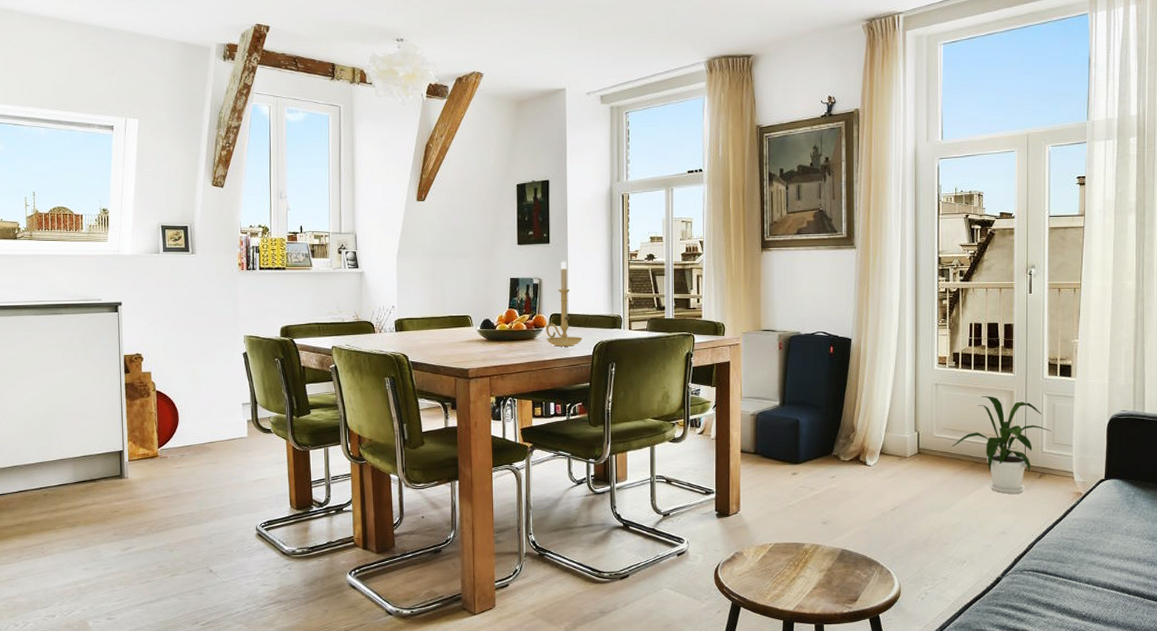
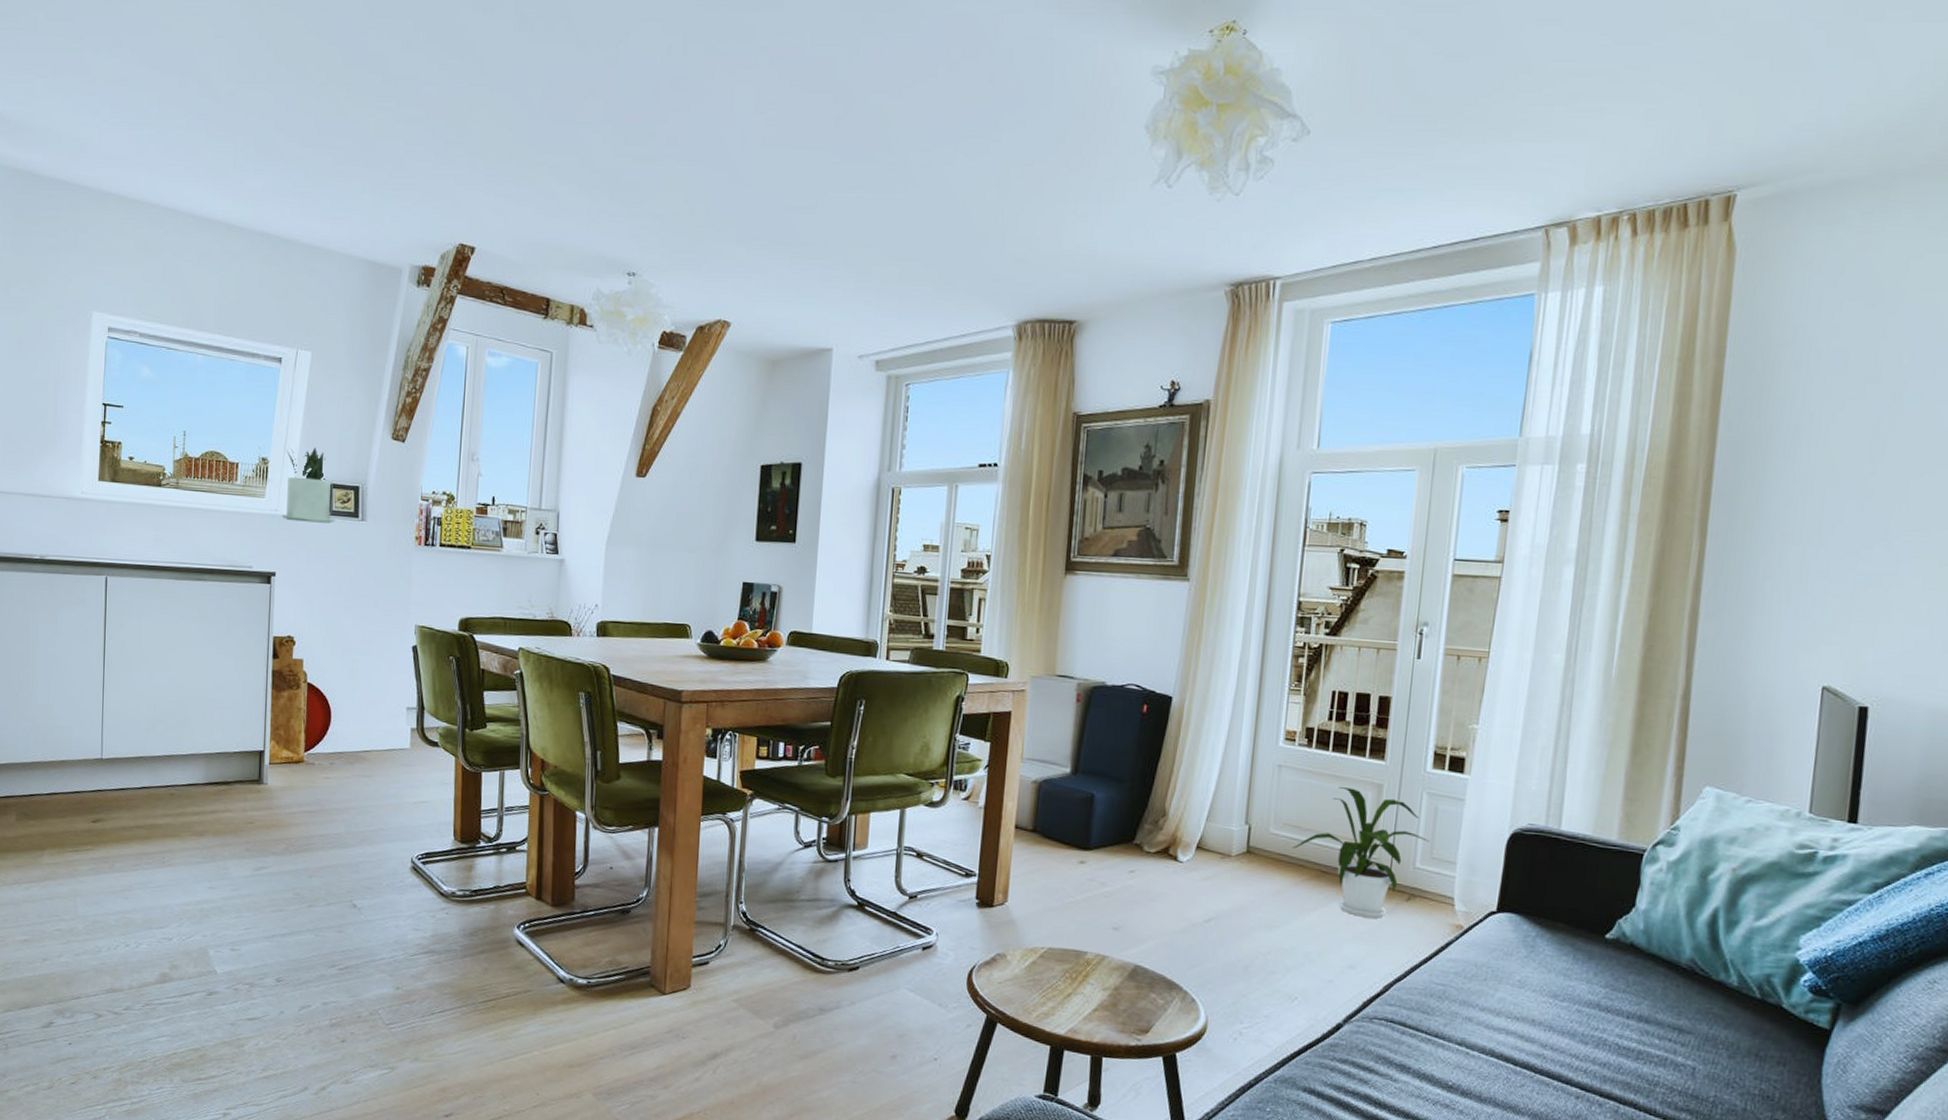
planter: none [123,197,169,259] -> present [281,448,335,523]
candle holder: present [545,261,582,347] -> none [781,566,827,674]

